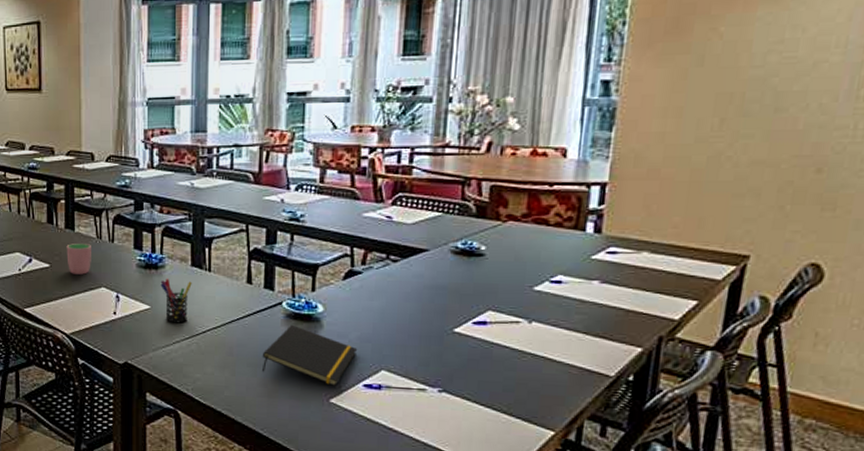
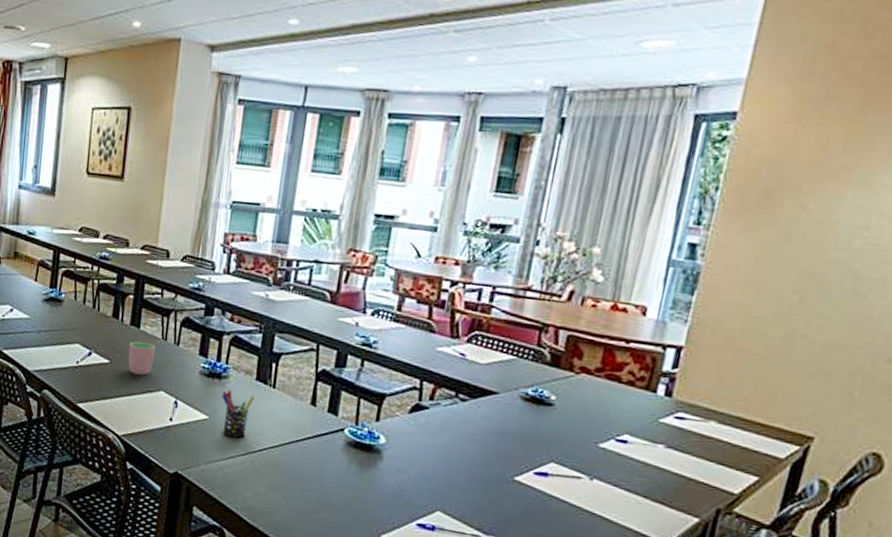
notepad: present [261,324,358,386] -> none [315,453,416,522]

